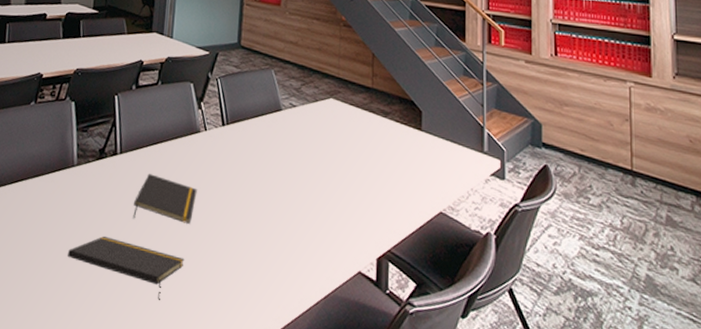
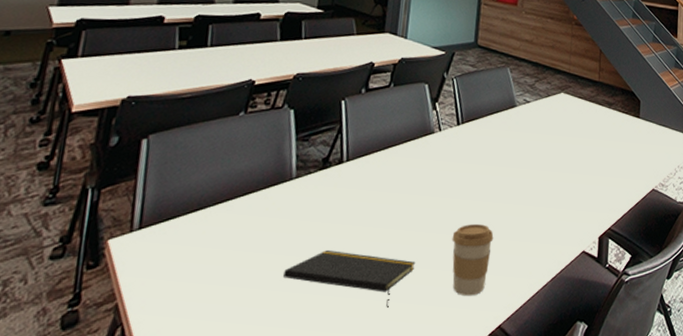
notepad: present [133,173,197,224] -> none [360,179,430,228]
coffee cup: none [219,227,262,302] -> present [452,224,494,296]

